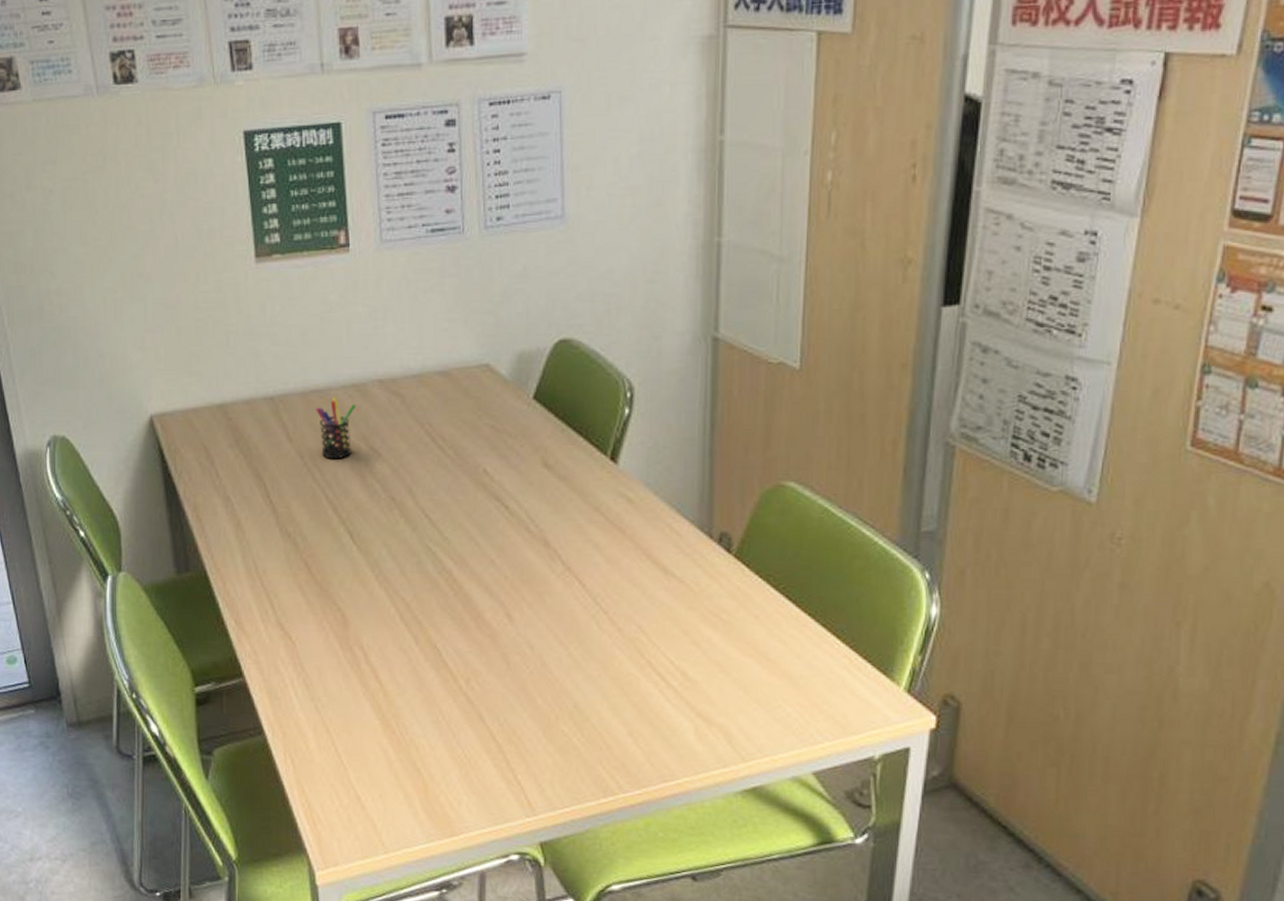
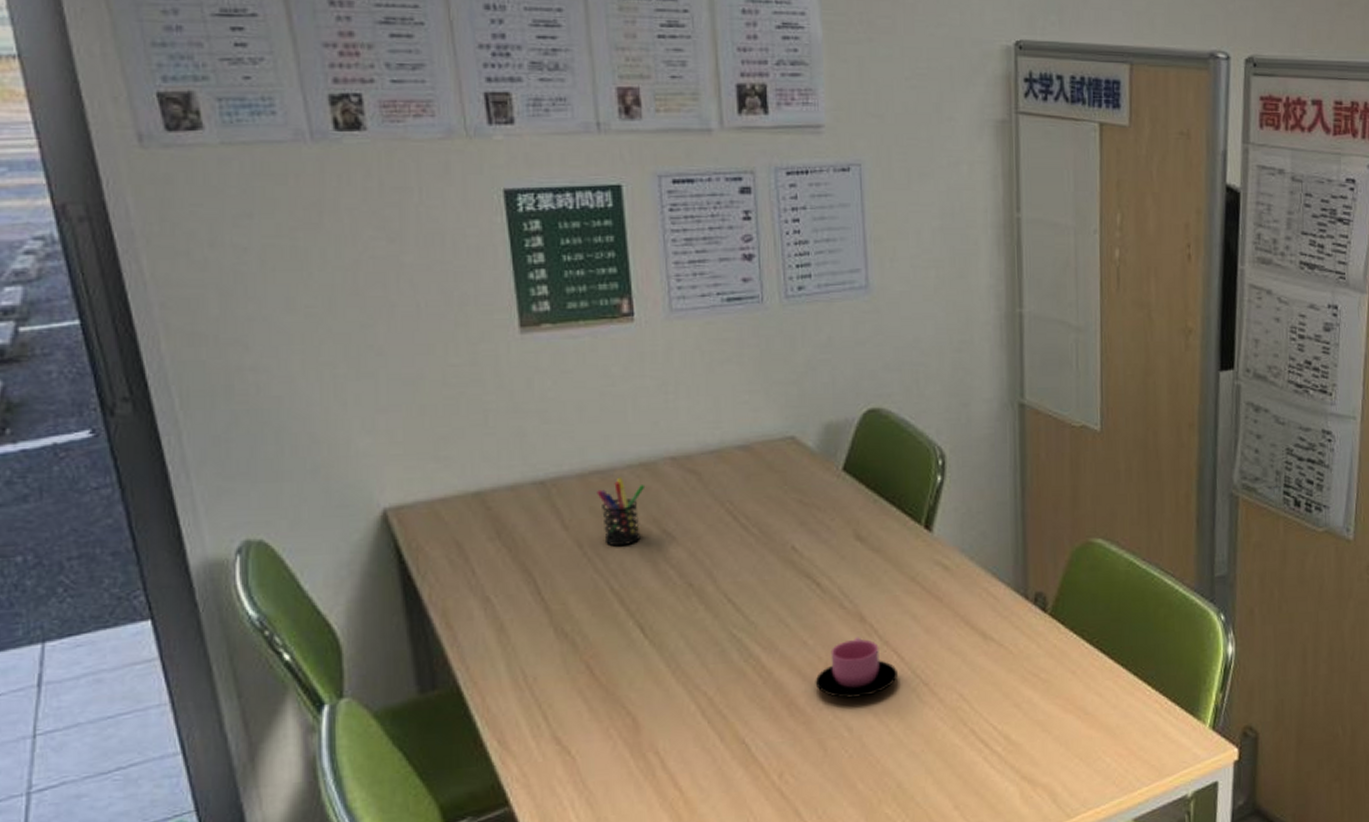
cup: none [501,561,578,618] -> present [815,637,897,699]

